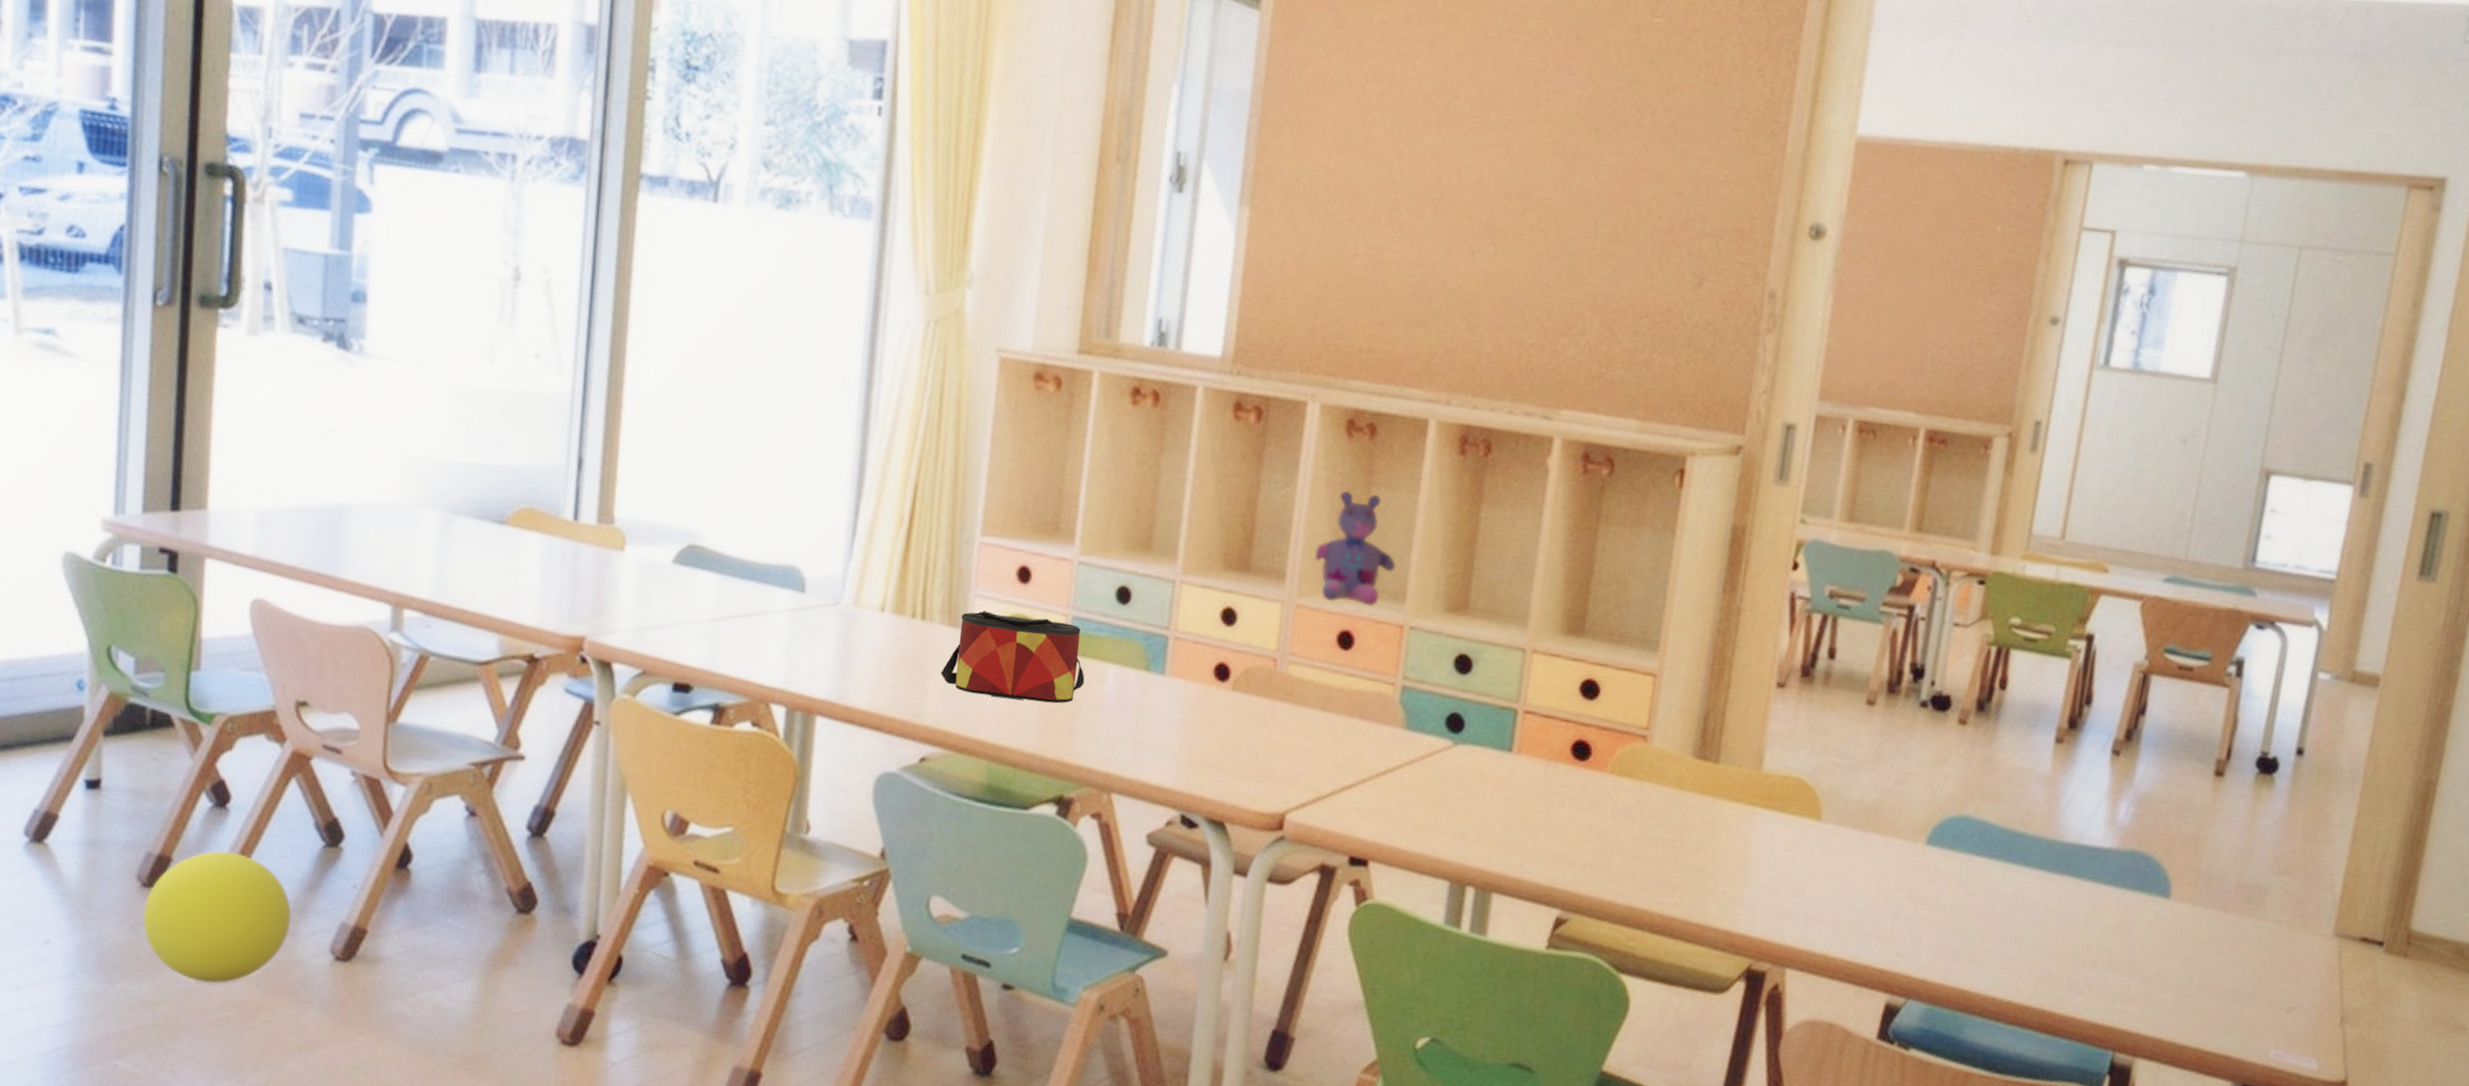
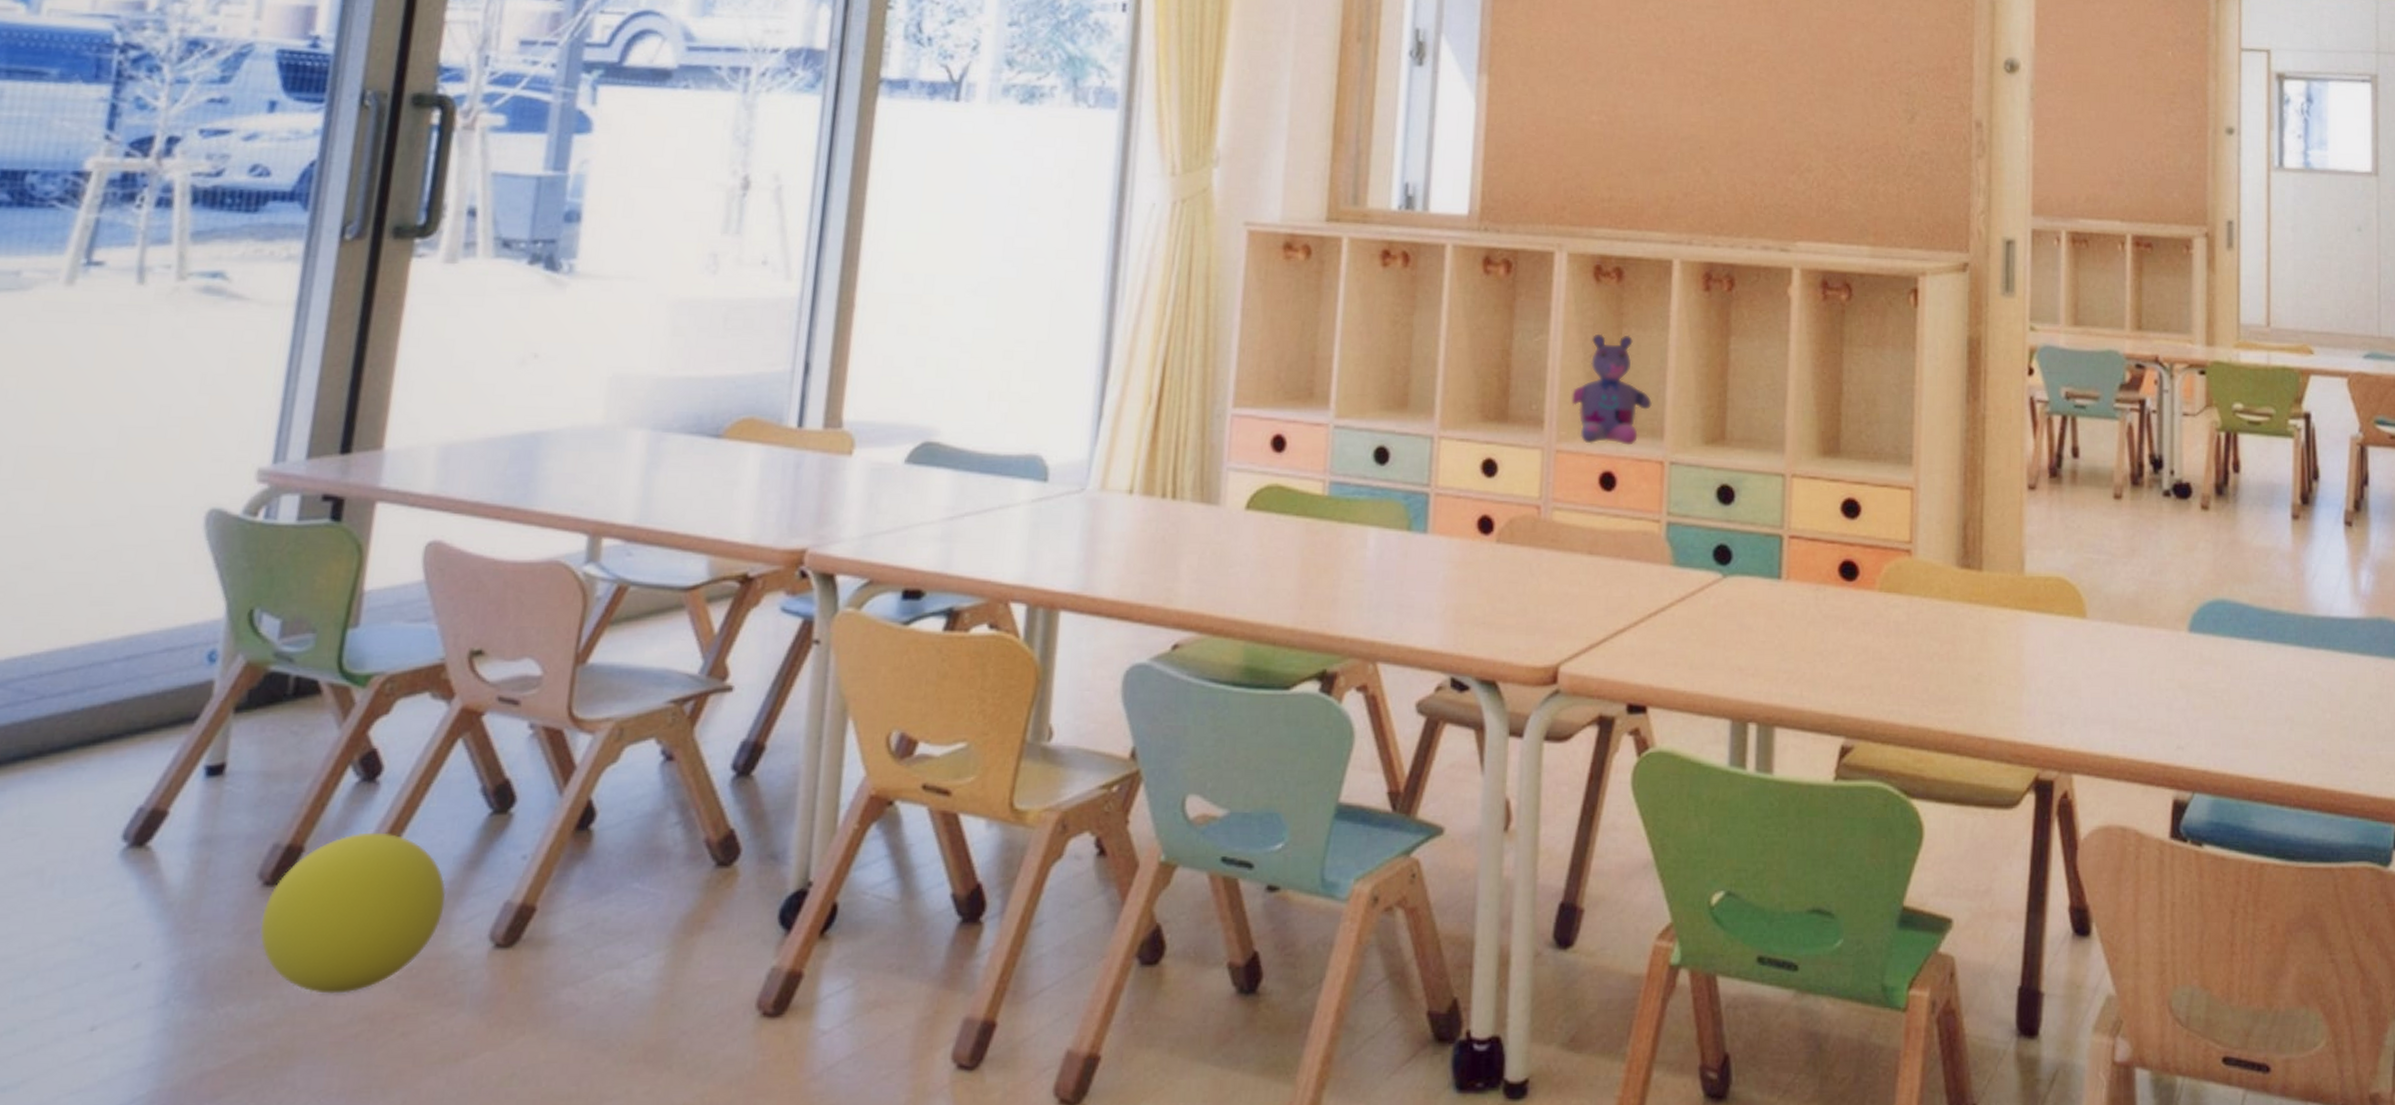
bag: present [940,610,1085,704] -> none [1193,484,1345,574]

